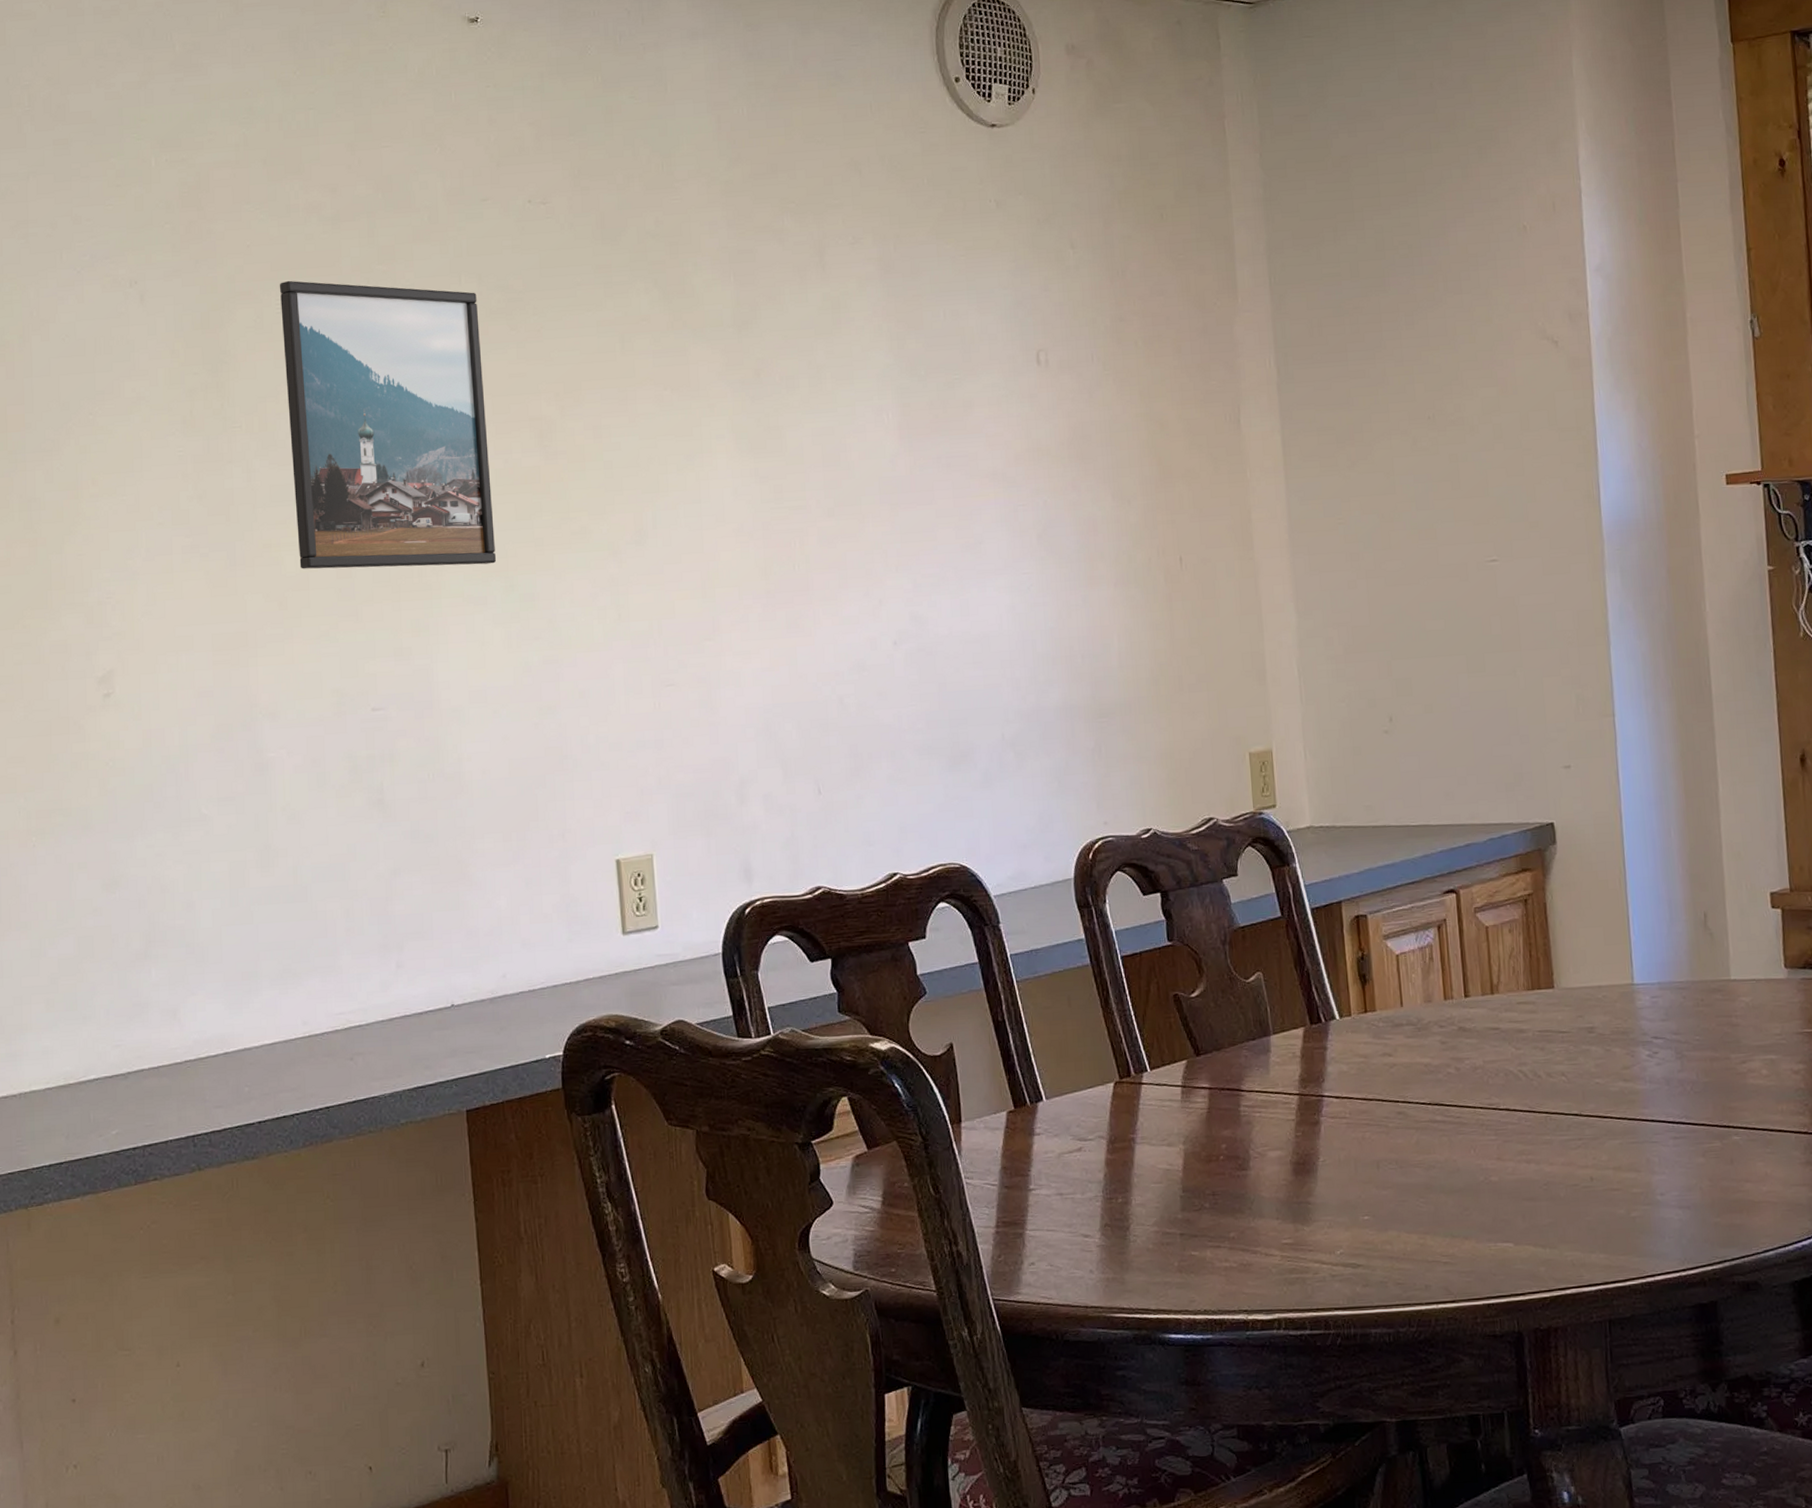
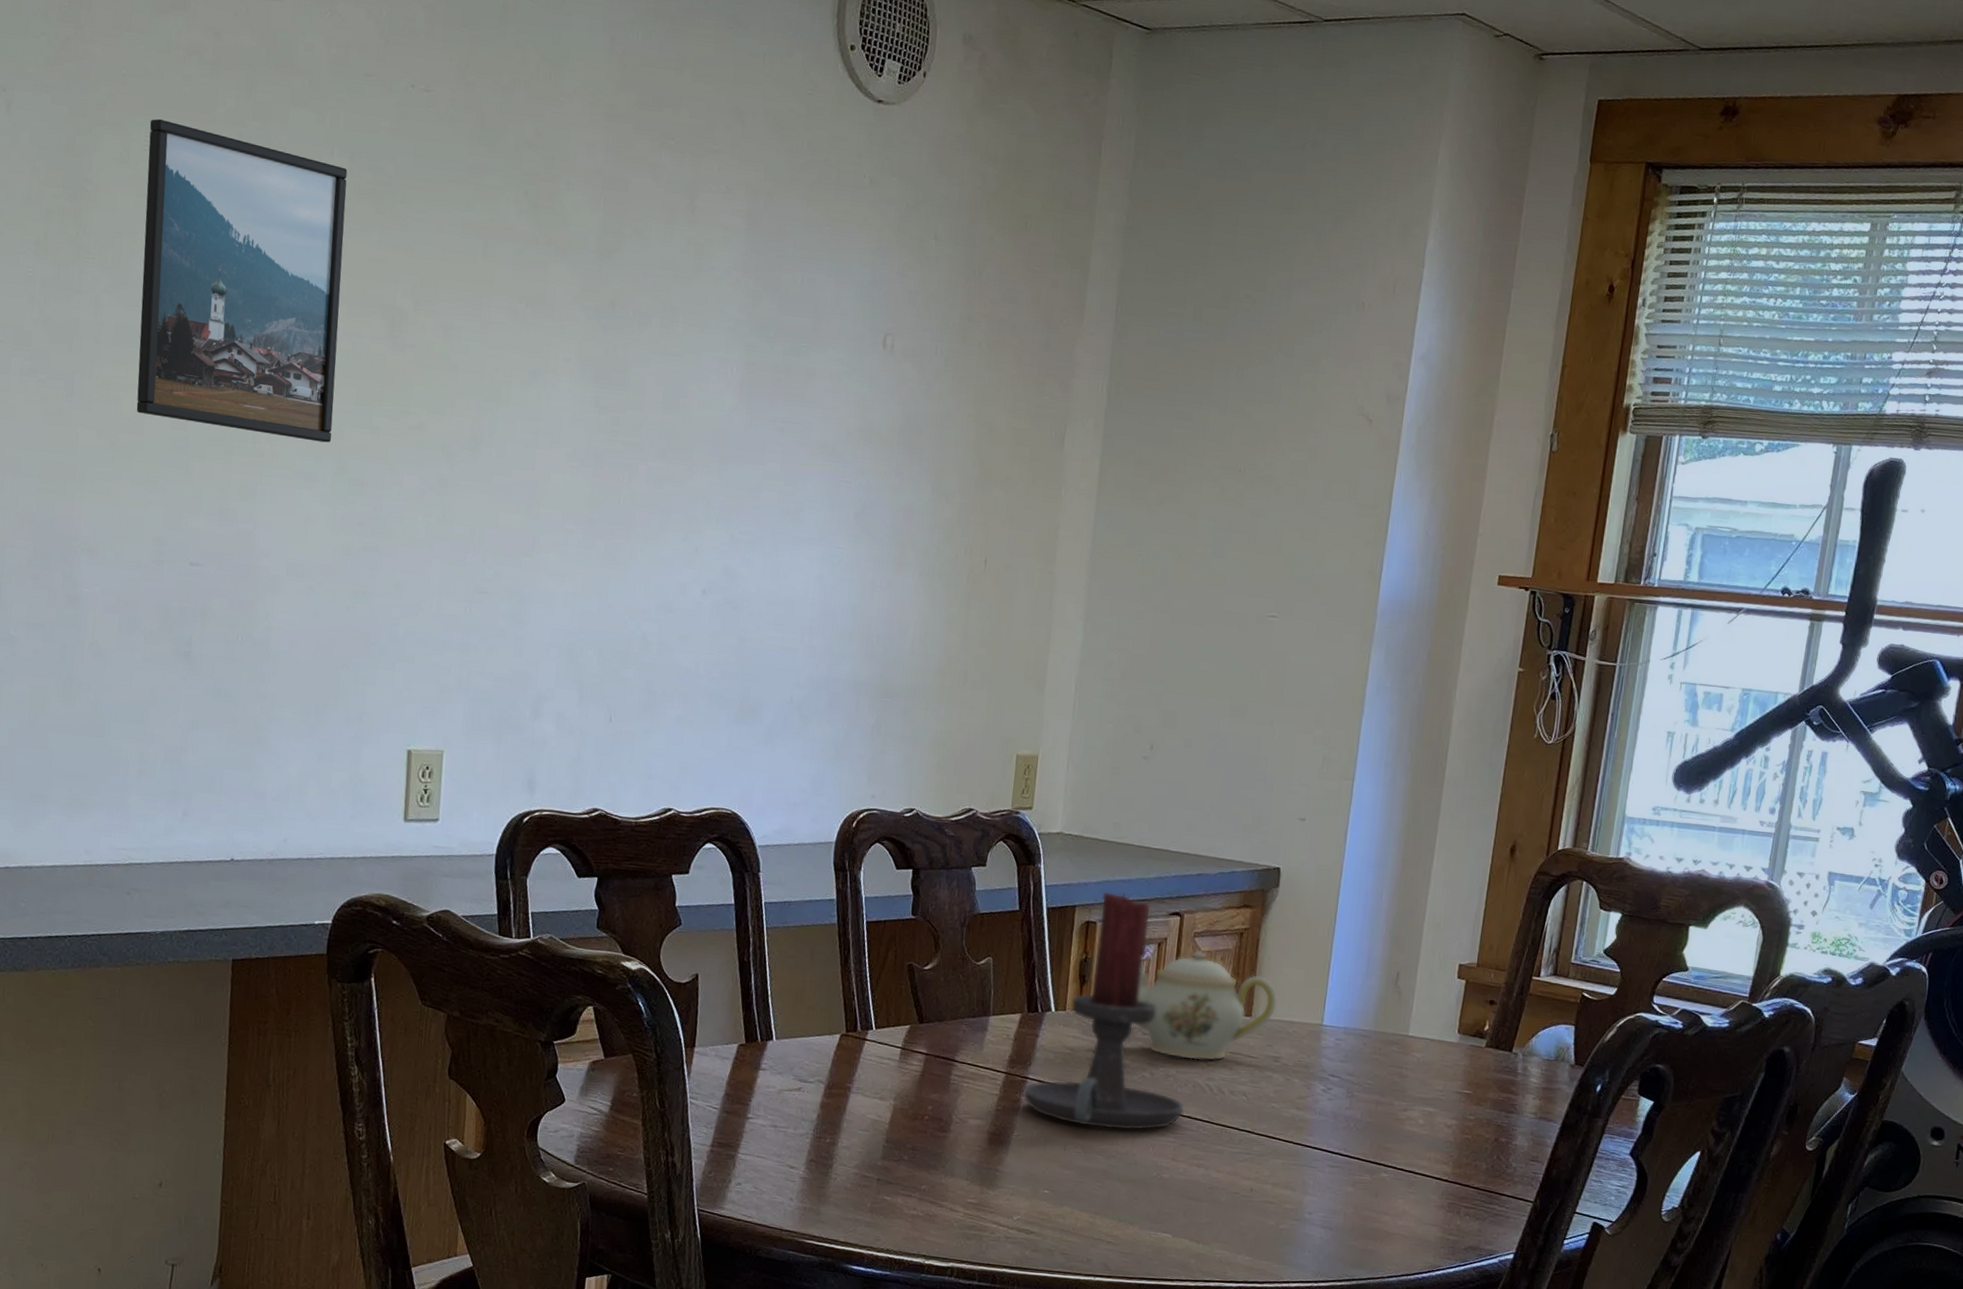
candle holder: none [1320,879,1501,1139] -> present [1022,891,1186,1131]
teapot: none [1423,925,1581,1048] -> present [1133,950,1278,1061]

